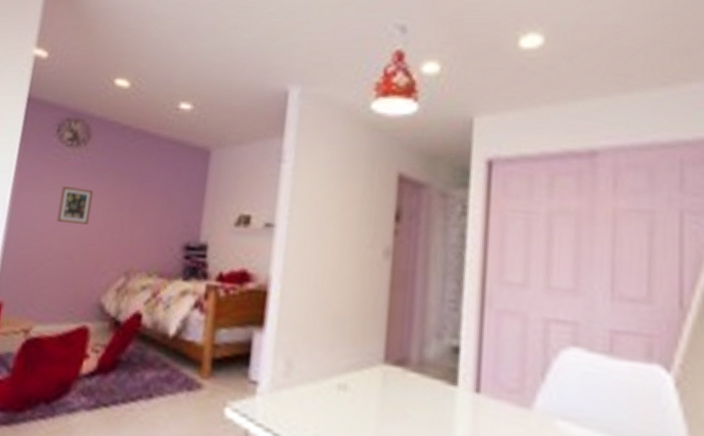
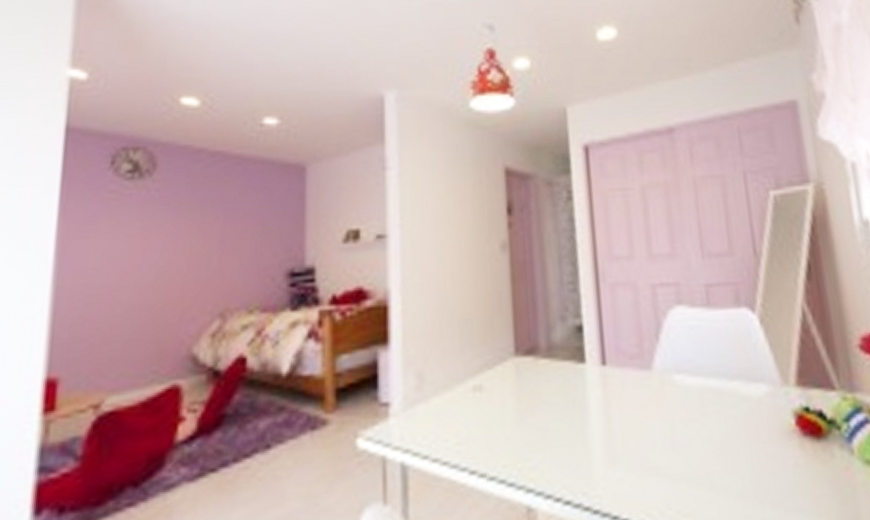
picture frame: present [57,186,94,225] -> none [123,226,169,269]

